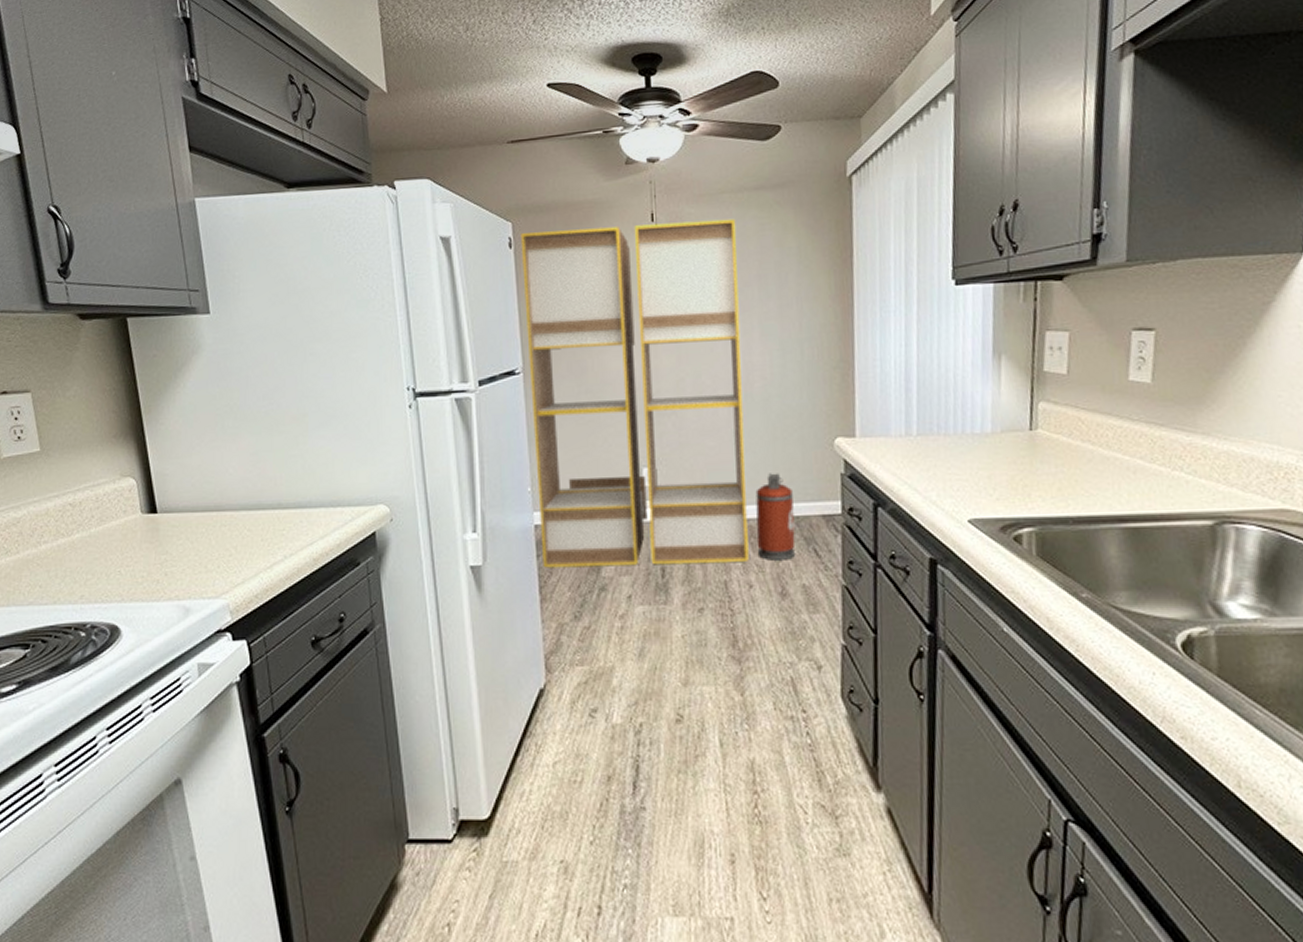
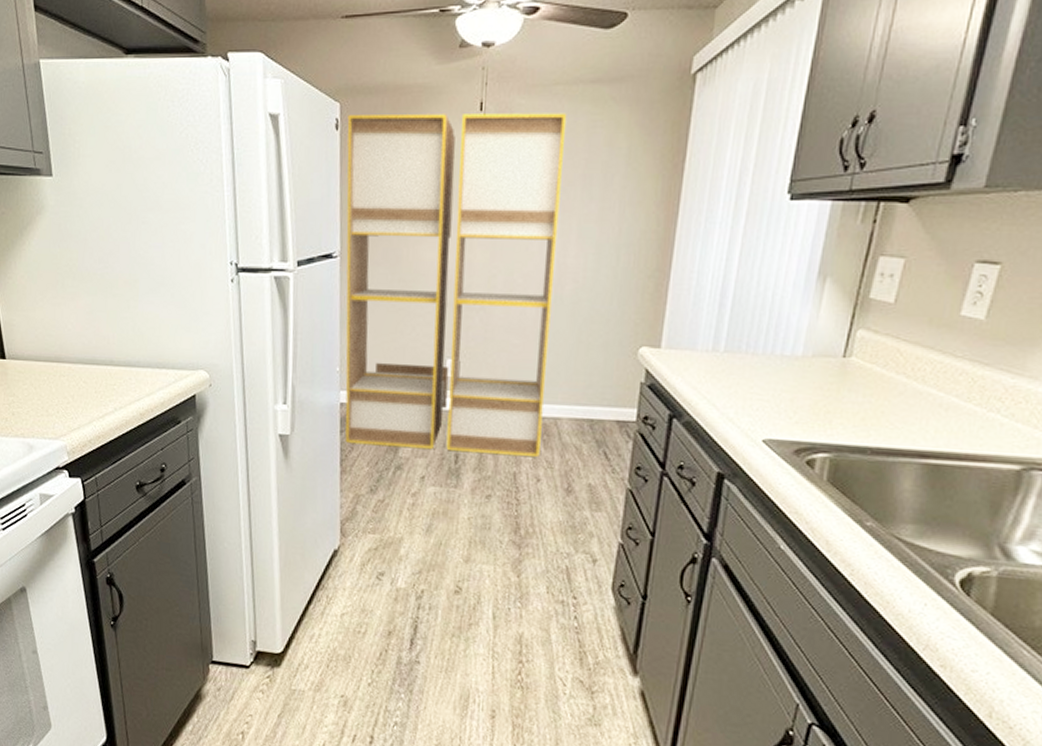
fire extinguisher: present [755,473,796,560] -> none [548,375,590,459]

